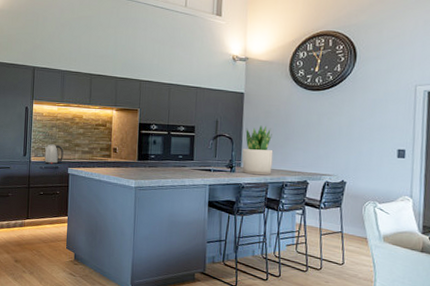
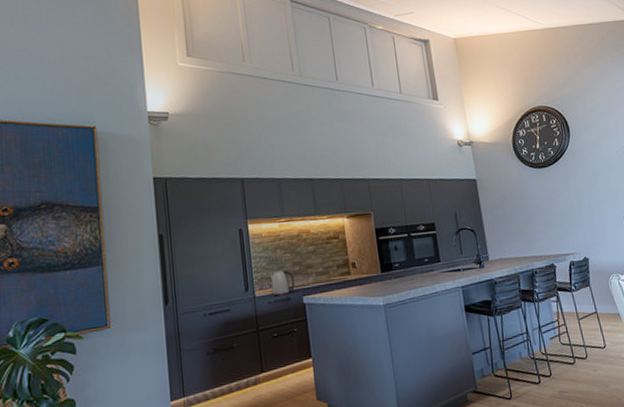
planter: present [242,125,274,176] -> none [485,211,520,267]

